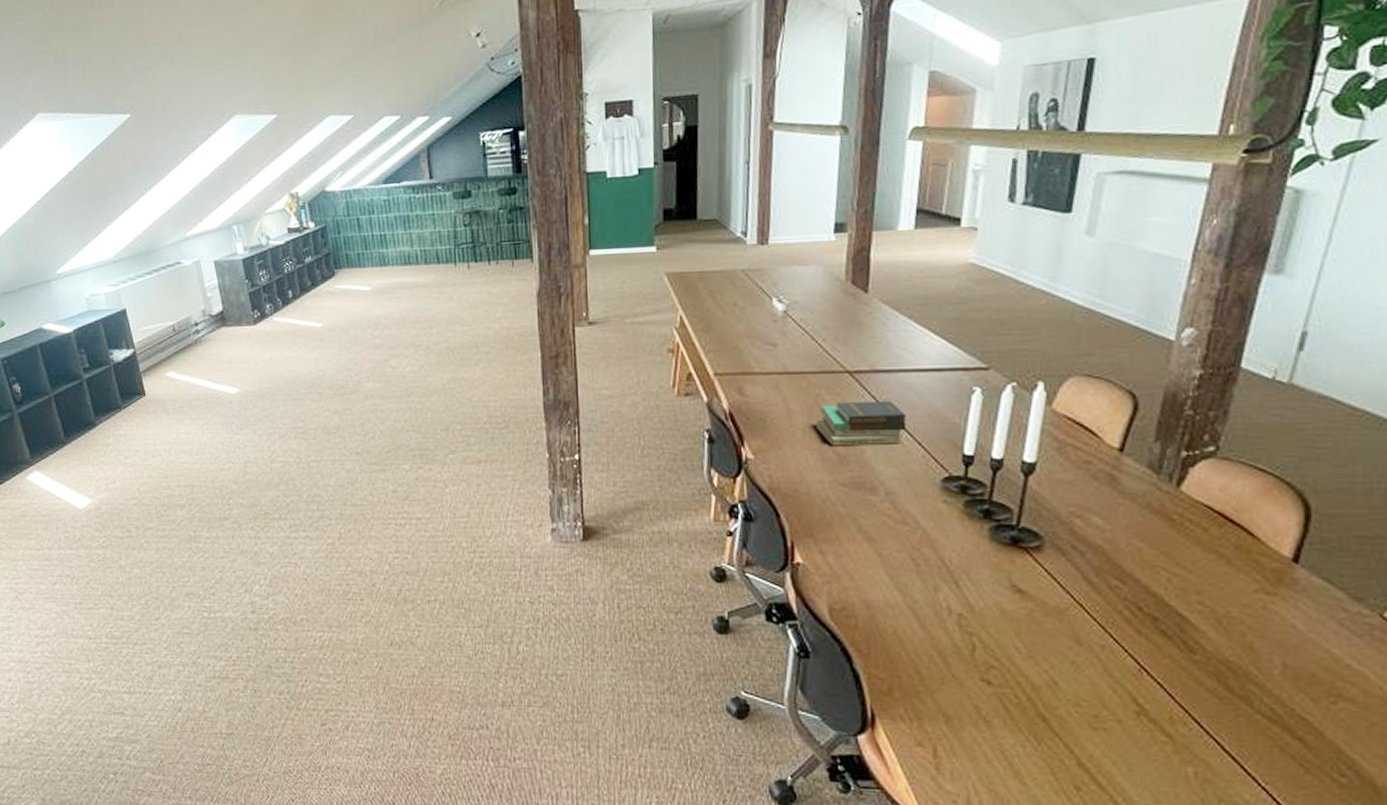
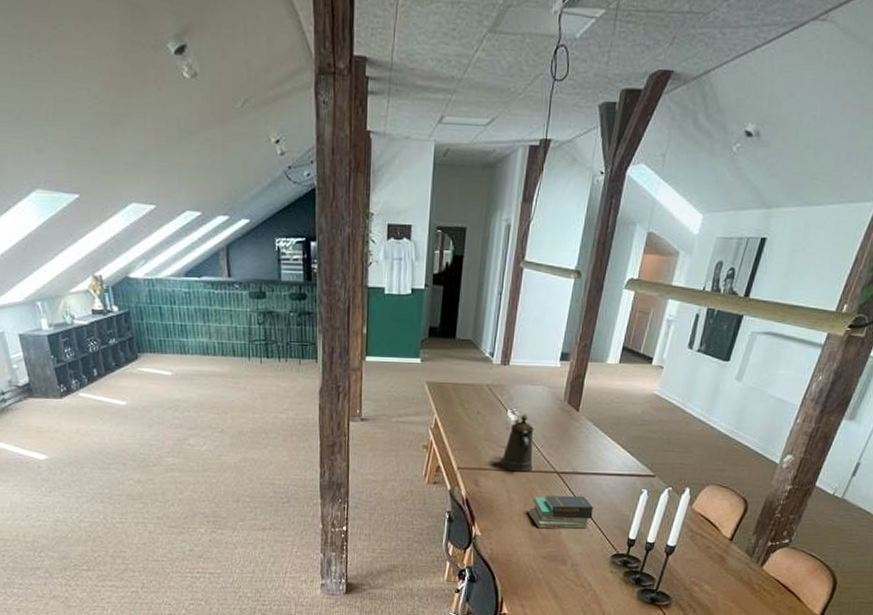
coffee pot: none [770,302,814,374] -> present [500,415,534,472]

